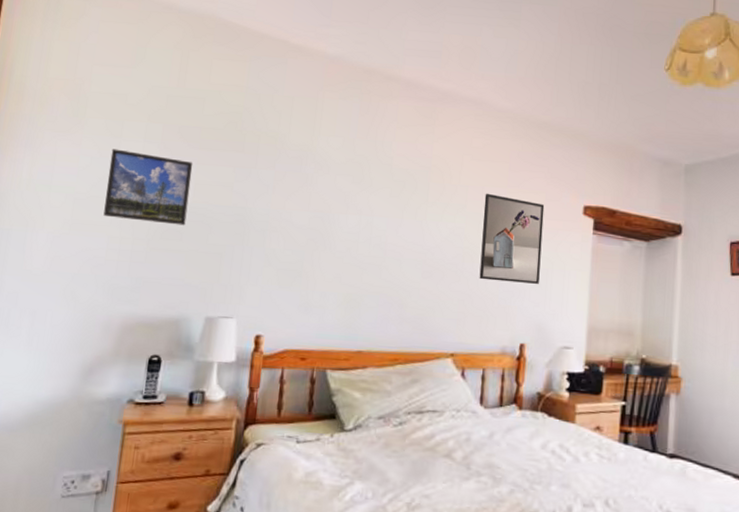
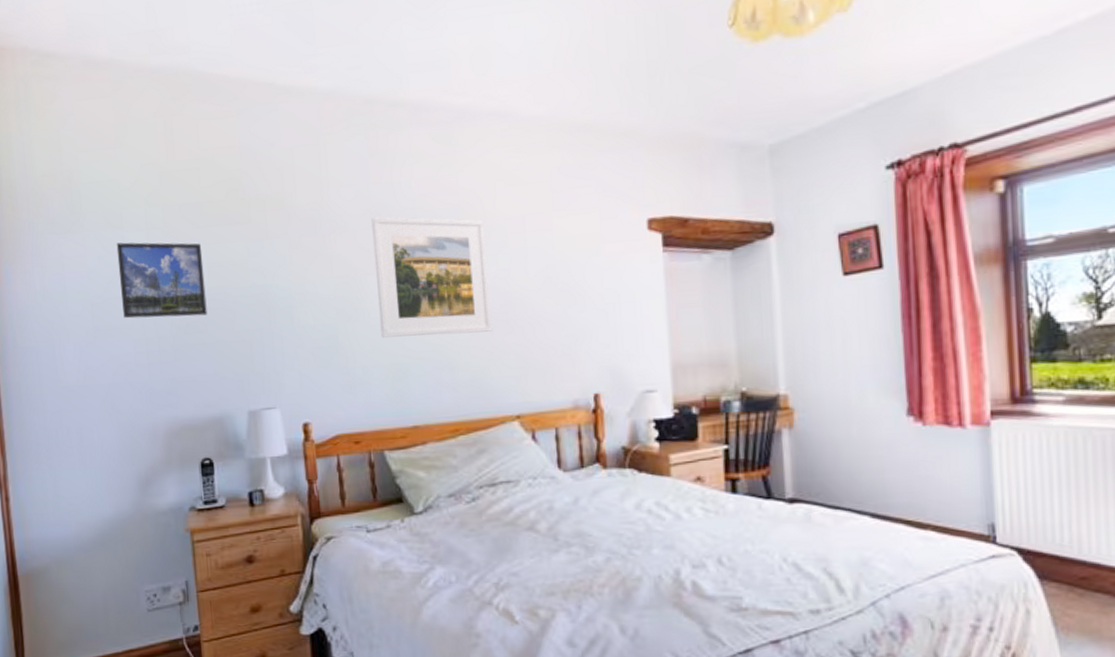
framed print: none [343,166,449,278] -> present [371,216,493,338]
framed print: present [479,193,545,284] -> none [527,223,606,327]

